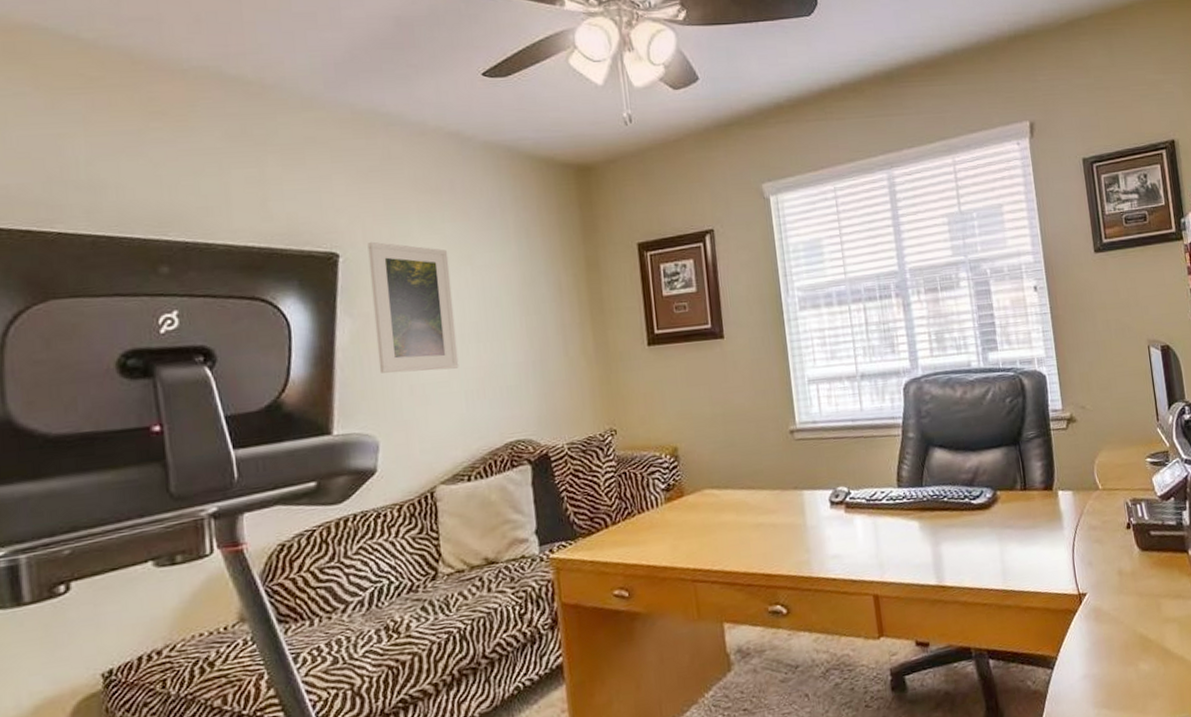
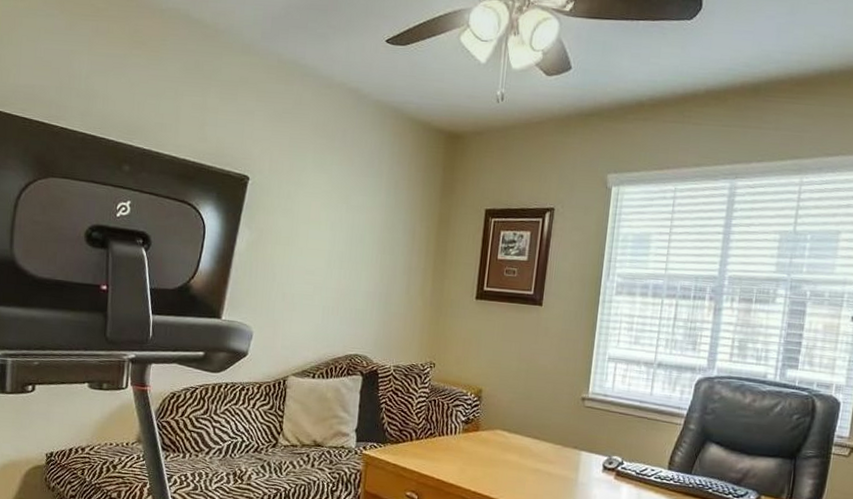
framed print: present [367,241,459,373] -> none [263,171,331,287]

